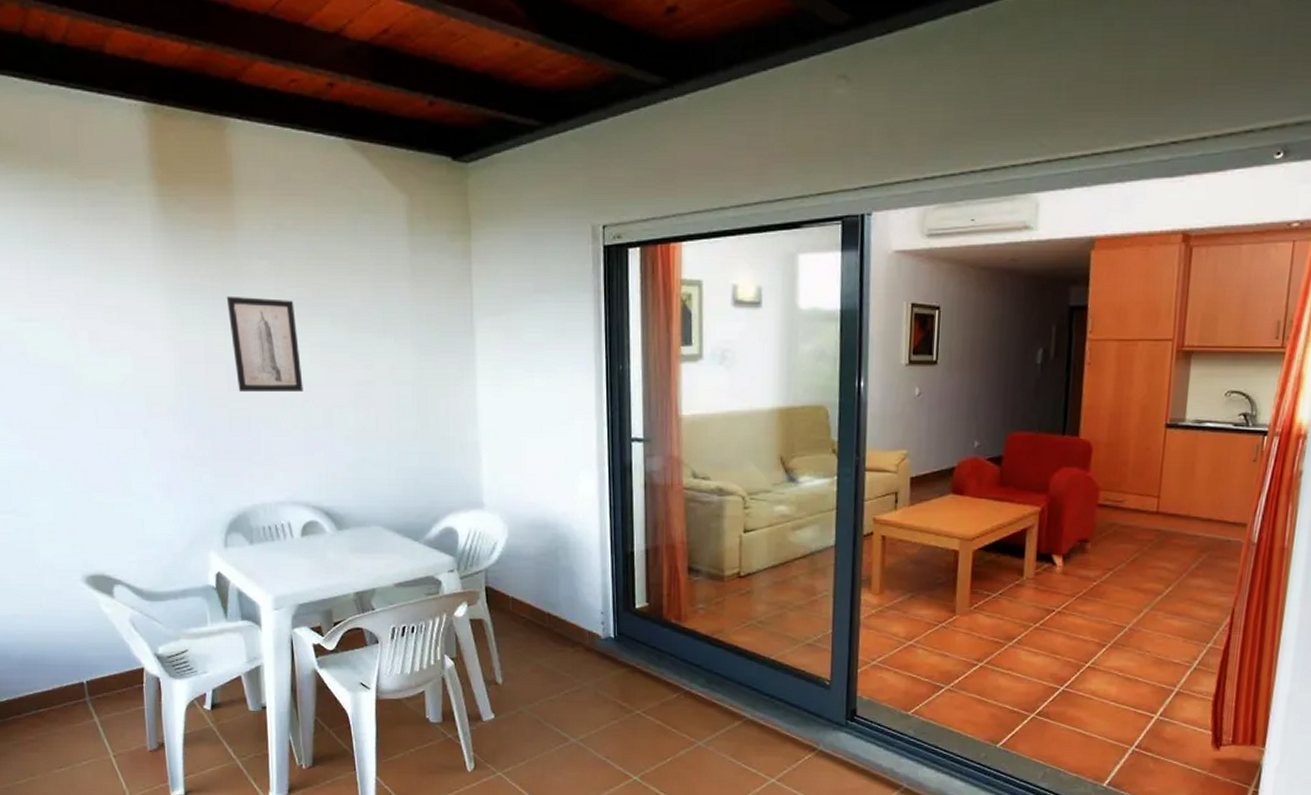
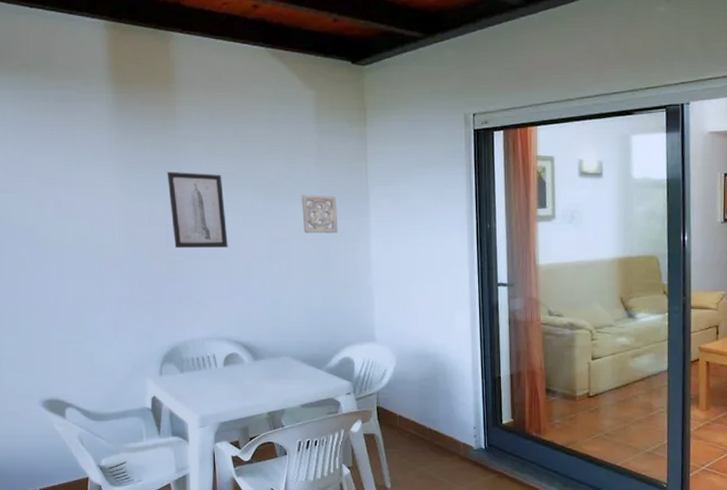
wall ornament: none [391,326,438,375] -> present [301,195,338,234]

